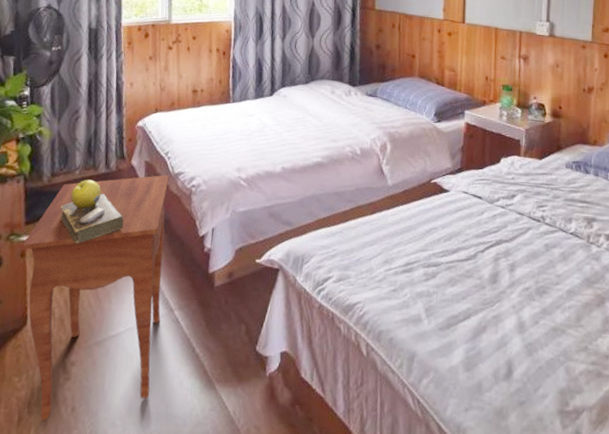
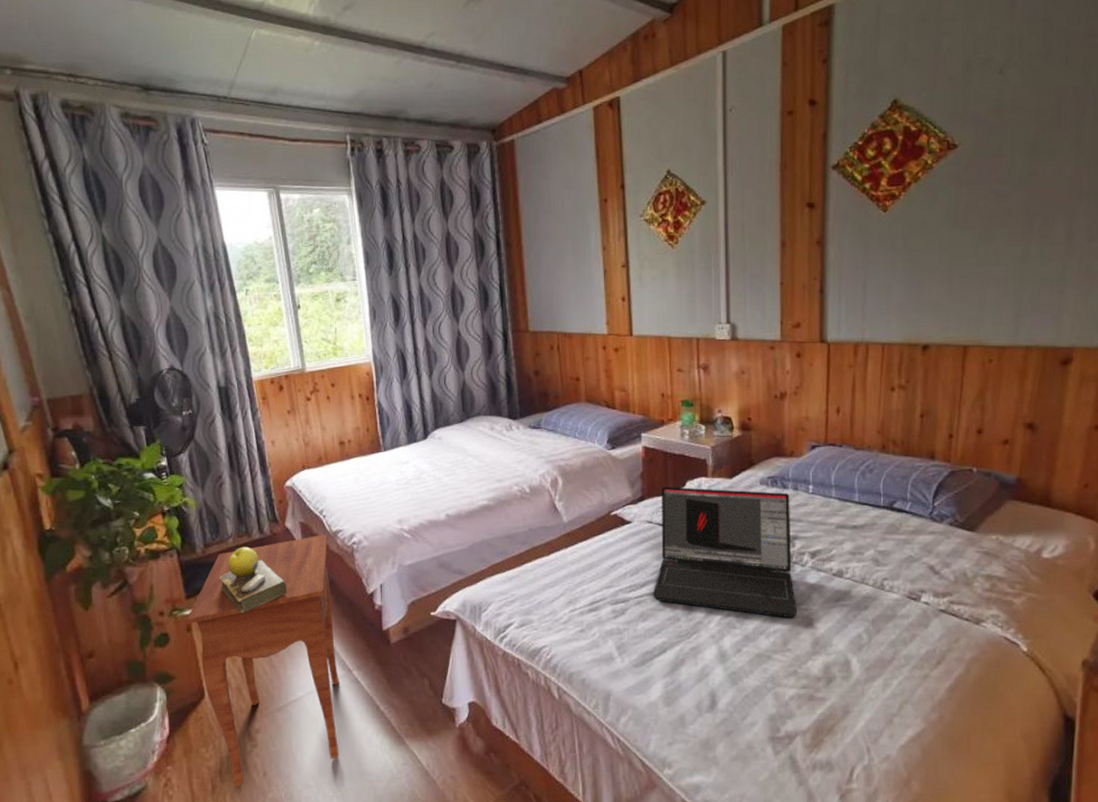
laptop: none [462,160,592,296] -> present [652,486,798,619]

